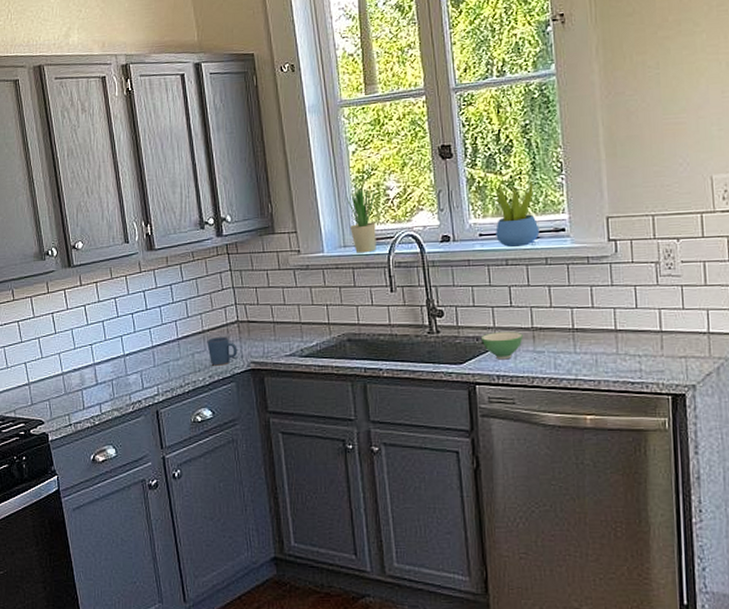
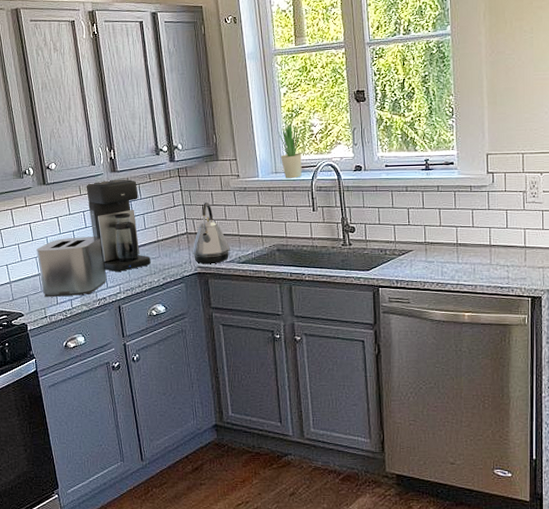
toaster: none [60,327,143,401] -> present [36,236,107,297]
coffee maker: none [118,258,195,369] -> present [86,179,151,272]
mug: present [207,337,238,367] -> none [161,246,187,271]
kettle: none [244,284,290,359] -> present [192,203,230,265]
bowl: present [480,332,523,360] -> none [384,245,418,268]
succulent plant: present [494,180,540,248] -> none [398,122,434,177]

